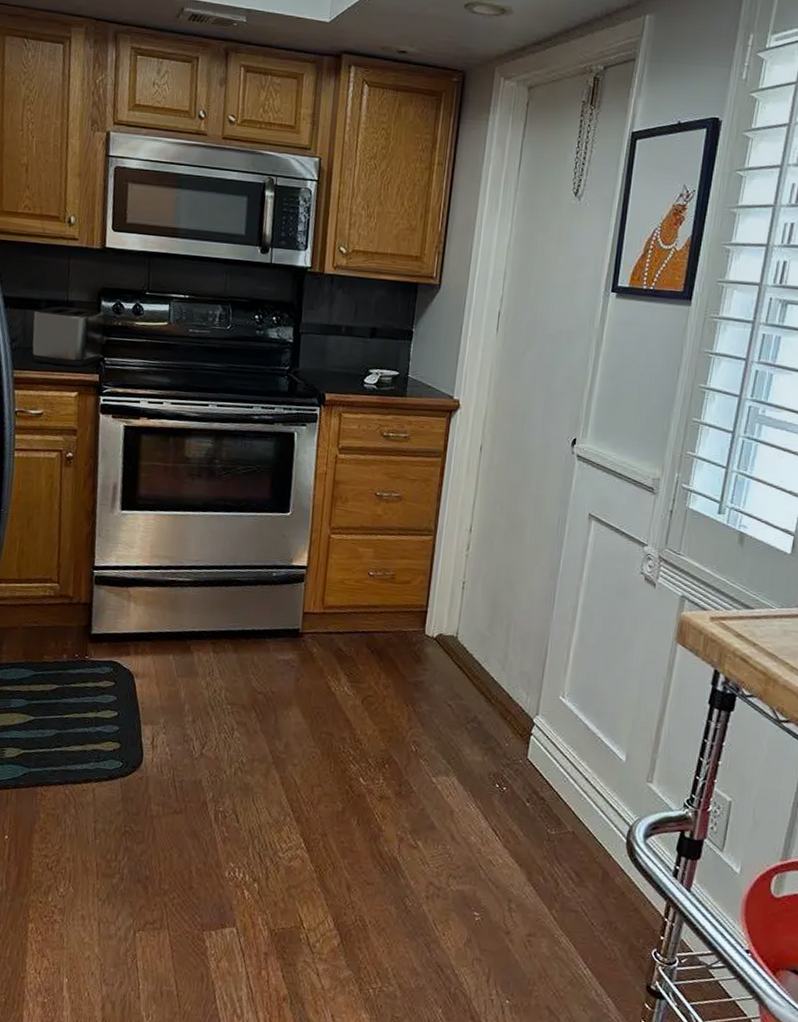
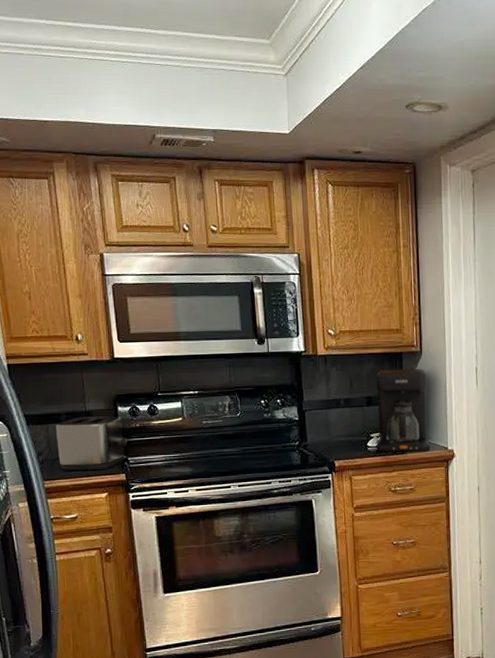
coffee maker: none [373,299,442,398] -> present [376,368,431,453]

